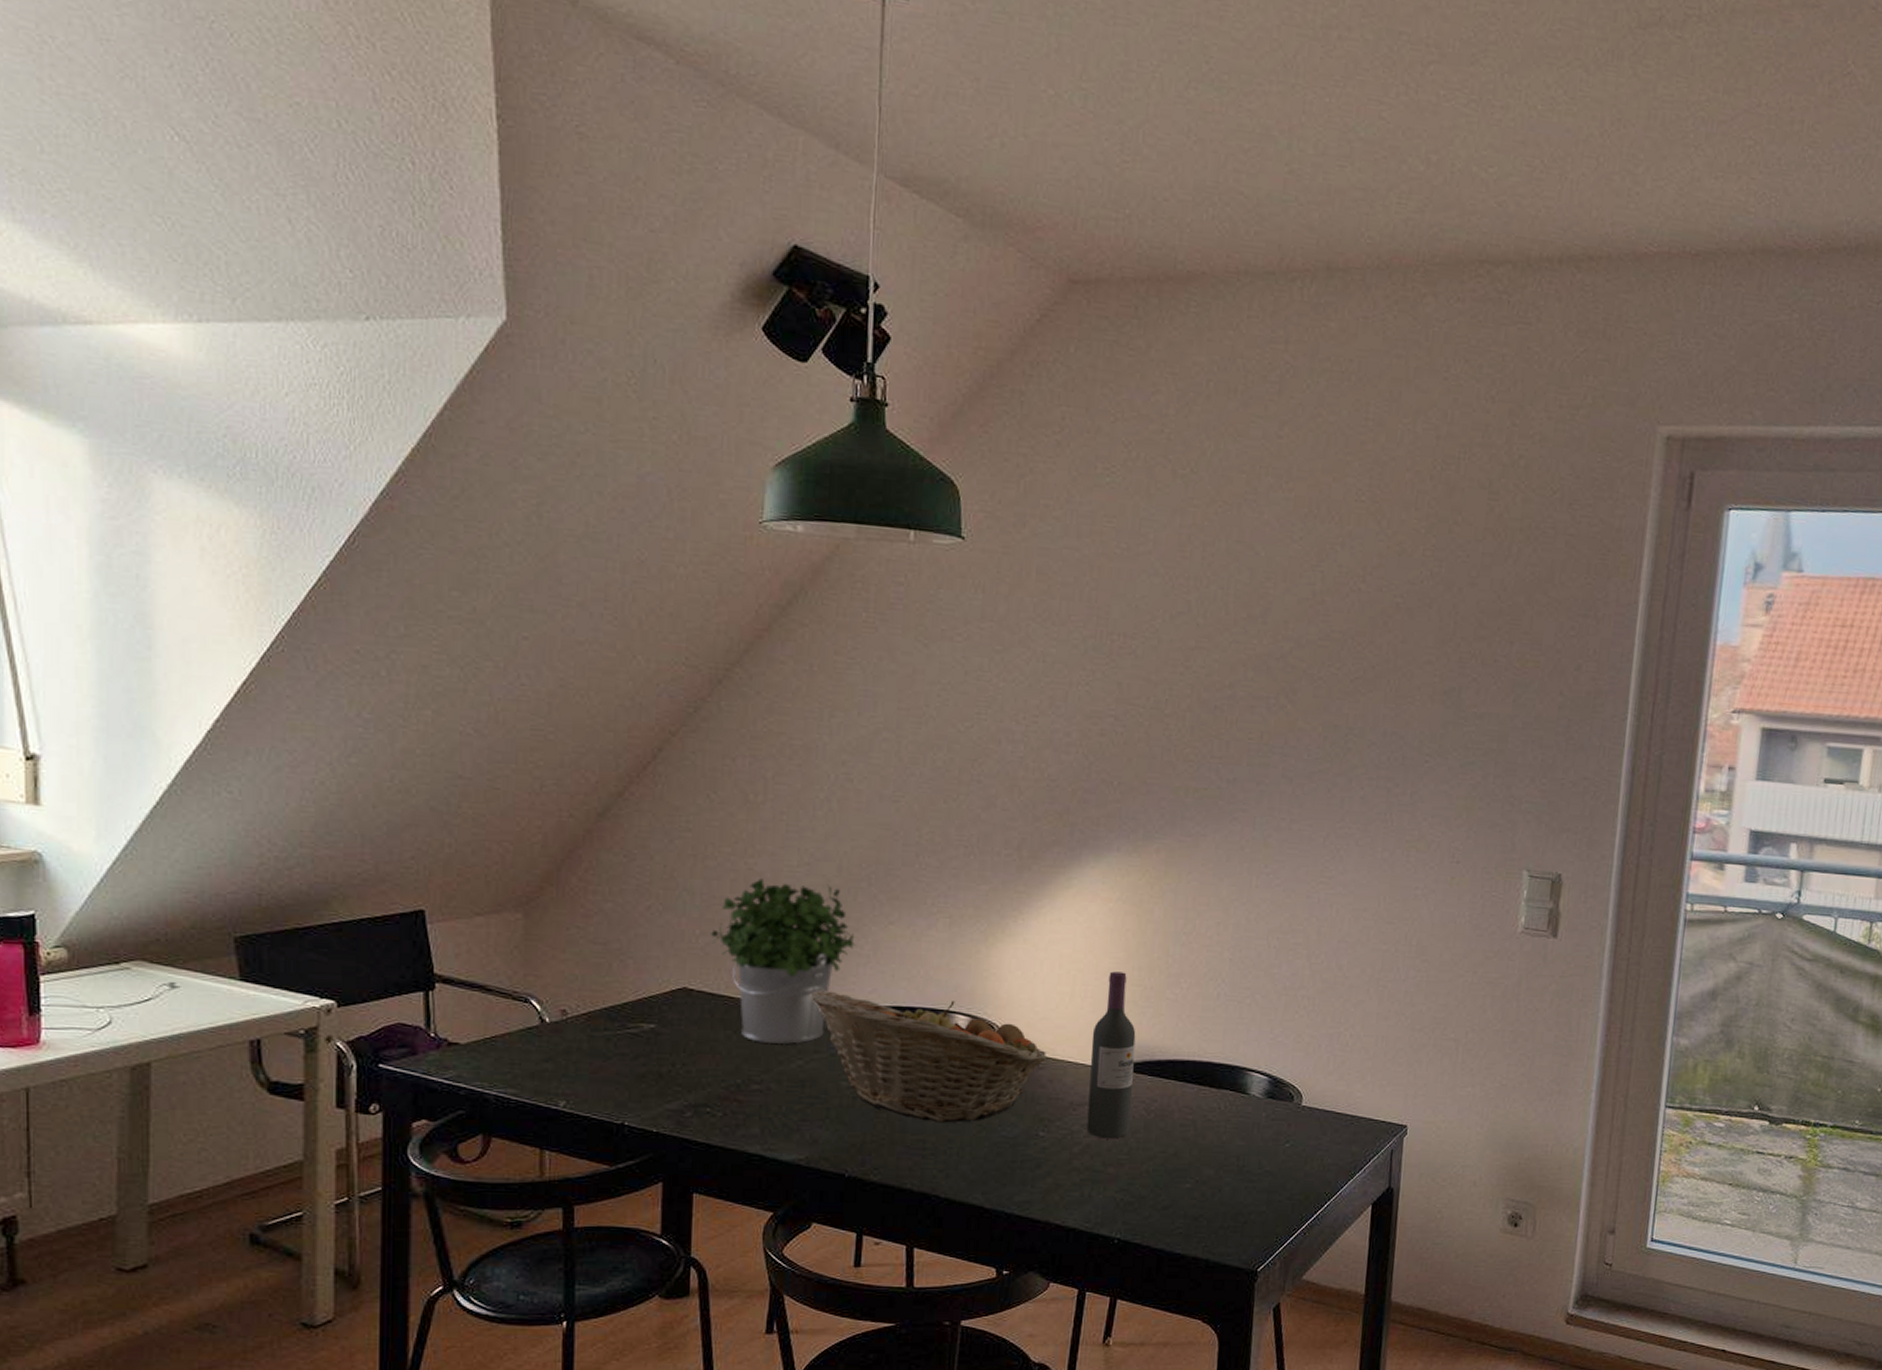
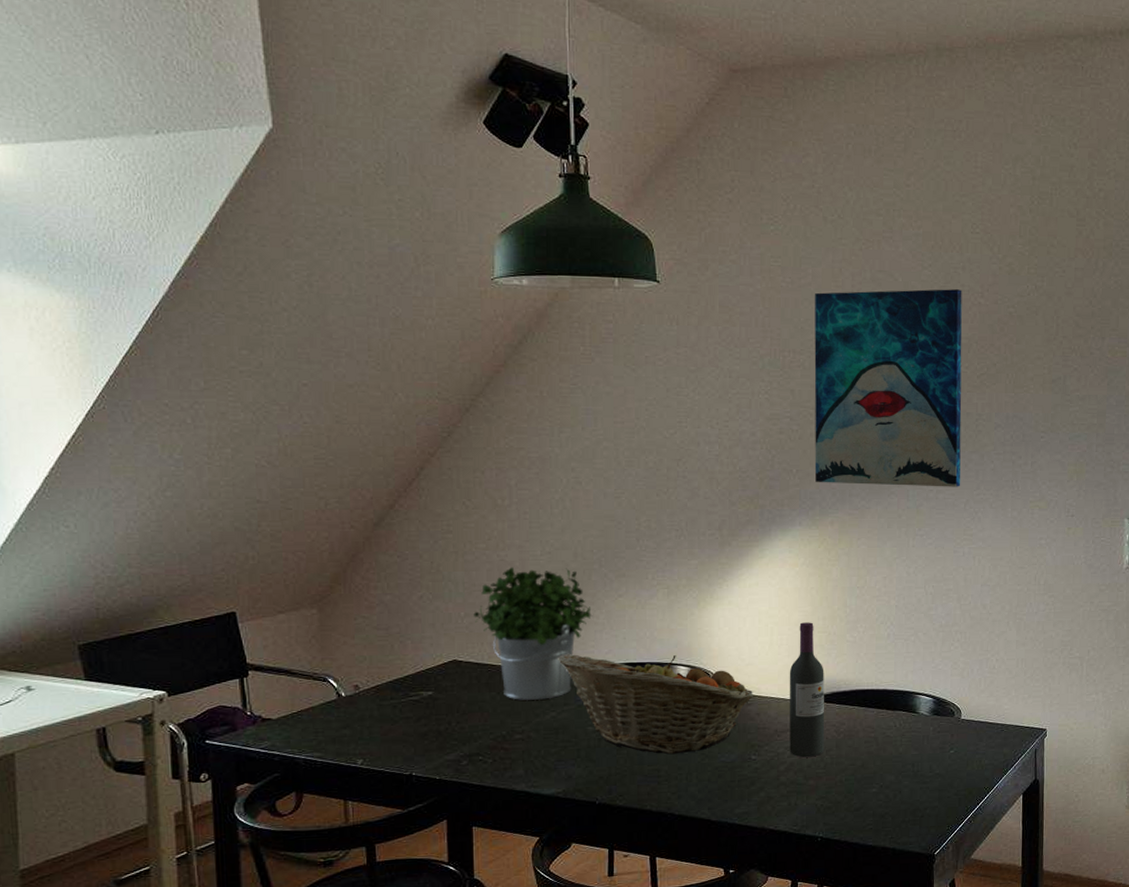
wall art: none [1140,563,1339,817] -> present [814,289,962,487]

